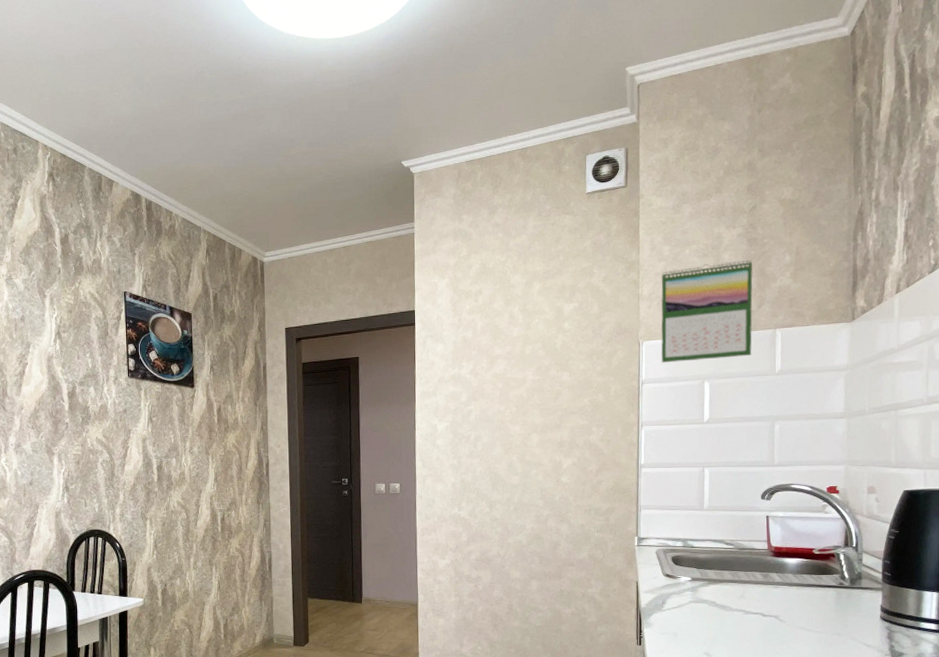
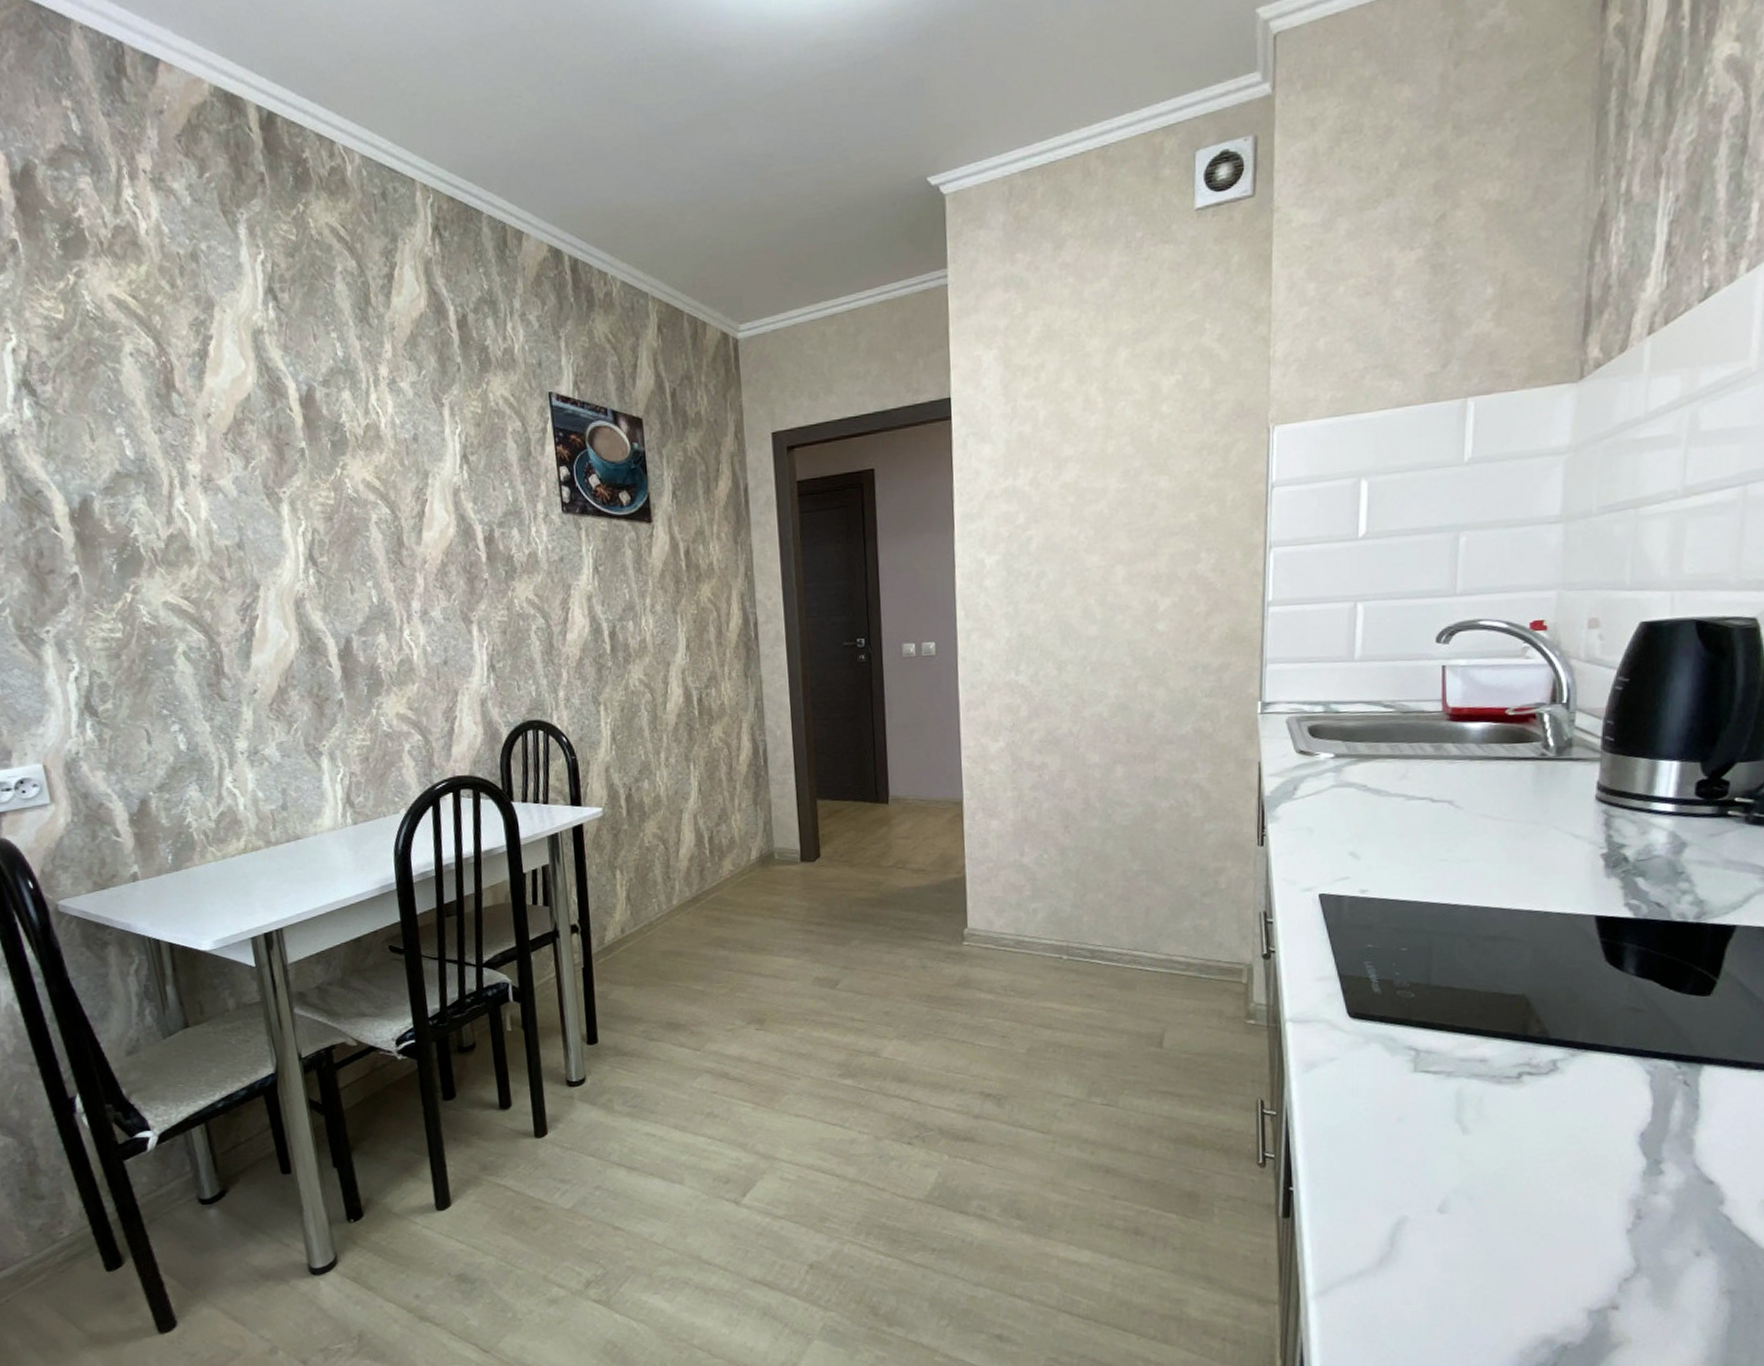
calendar: present [661,260,753,363] -> none [1299,296,1436,456]

